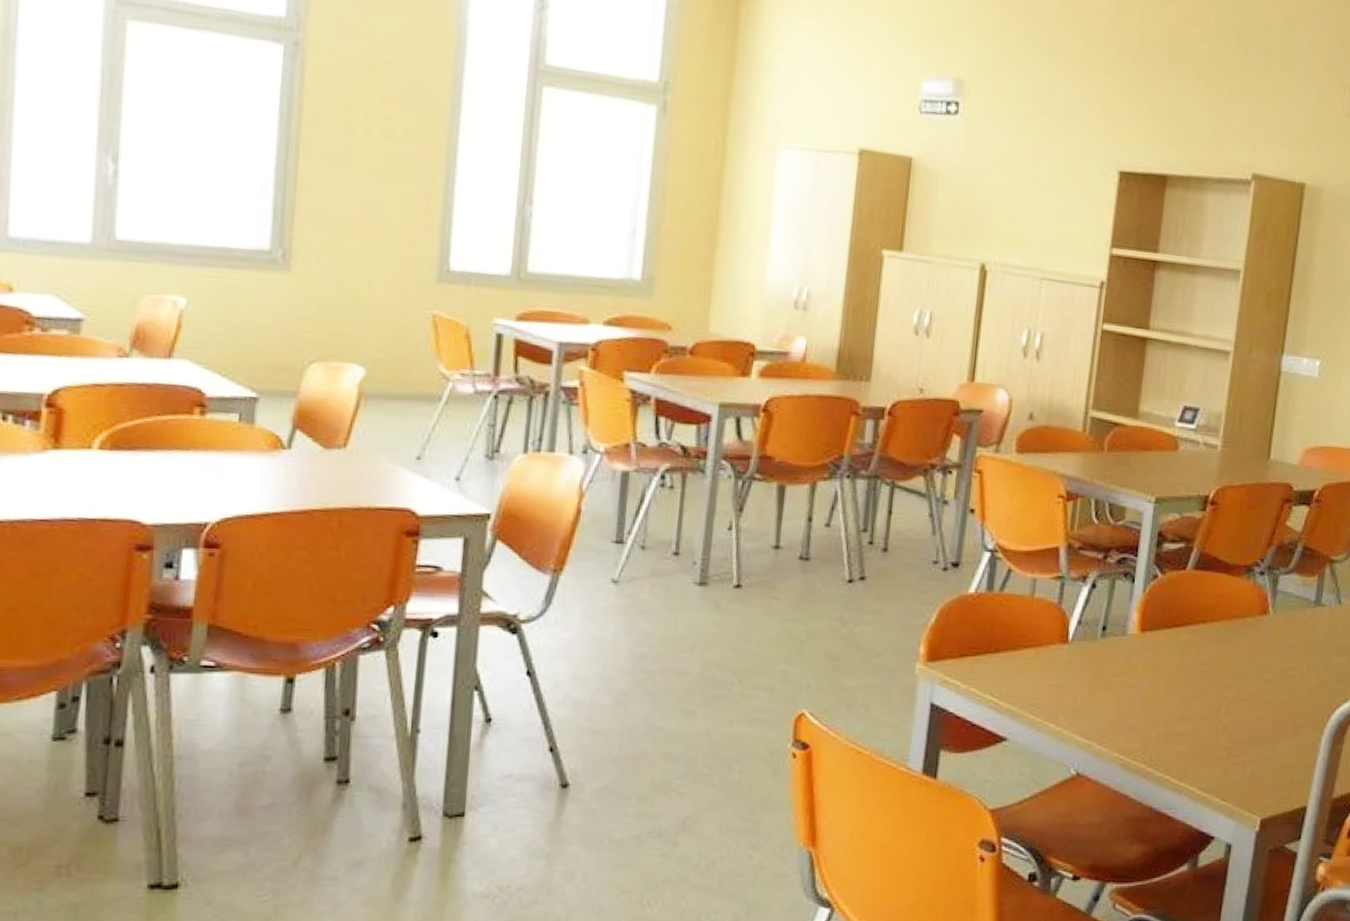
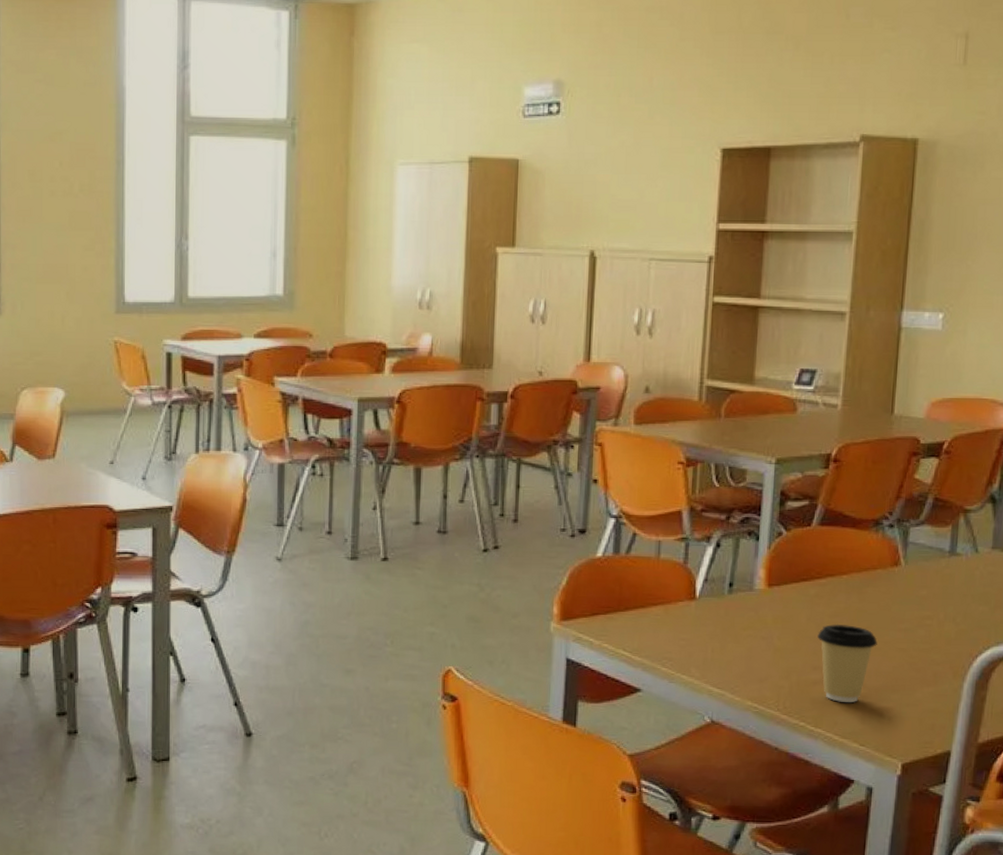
coffee cup: none [1186,672,1243,755] -> present [817,624,877,702]

